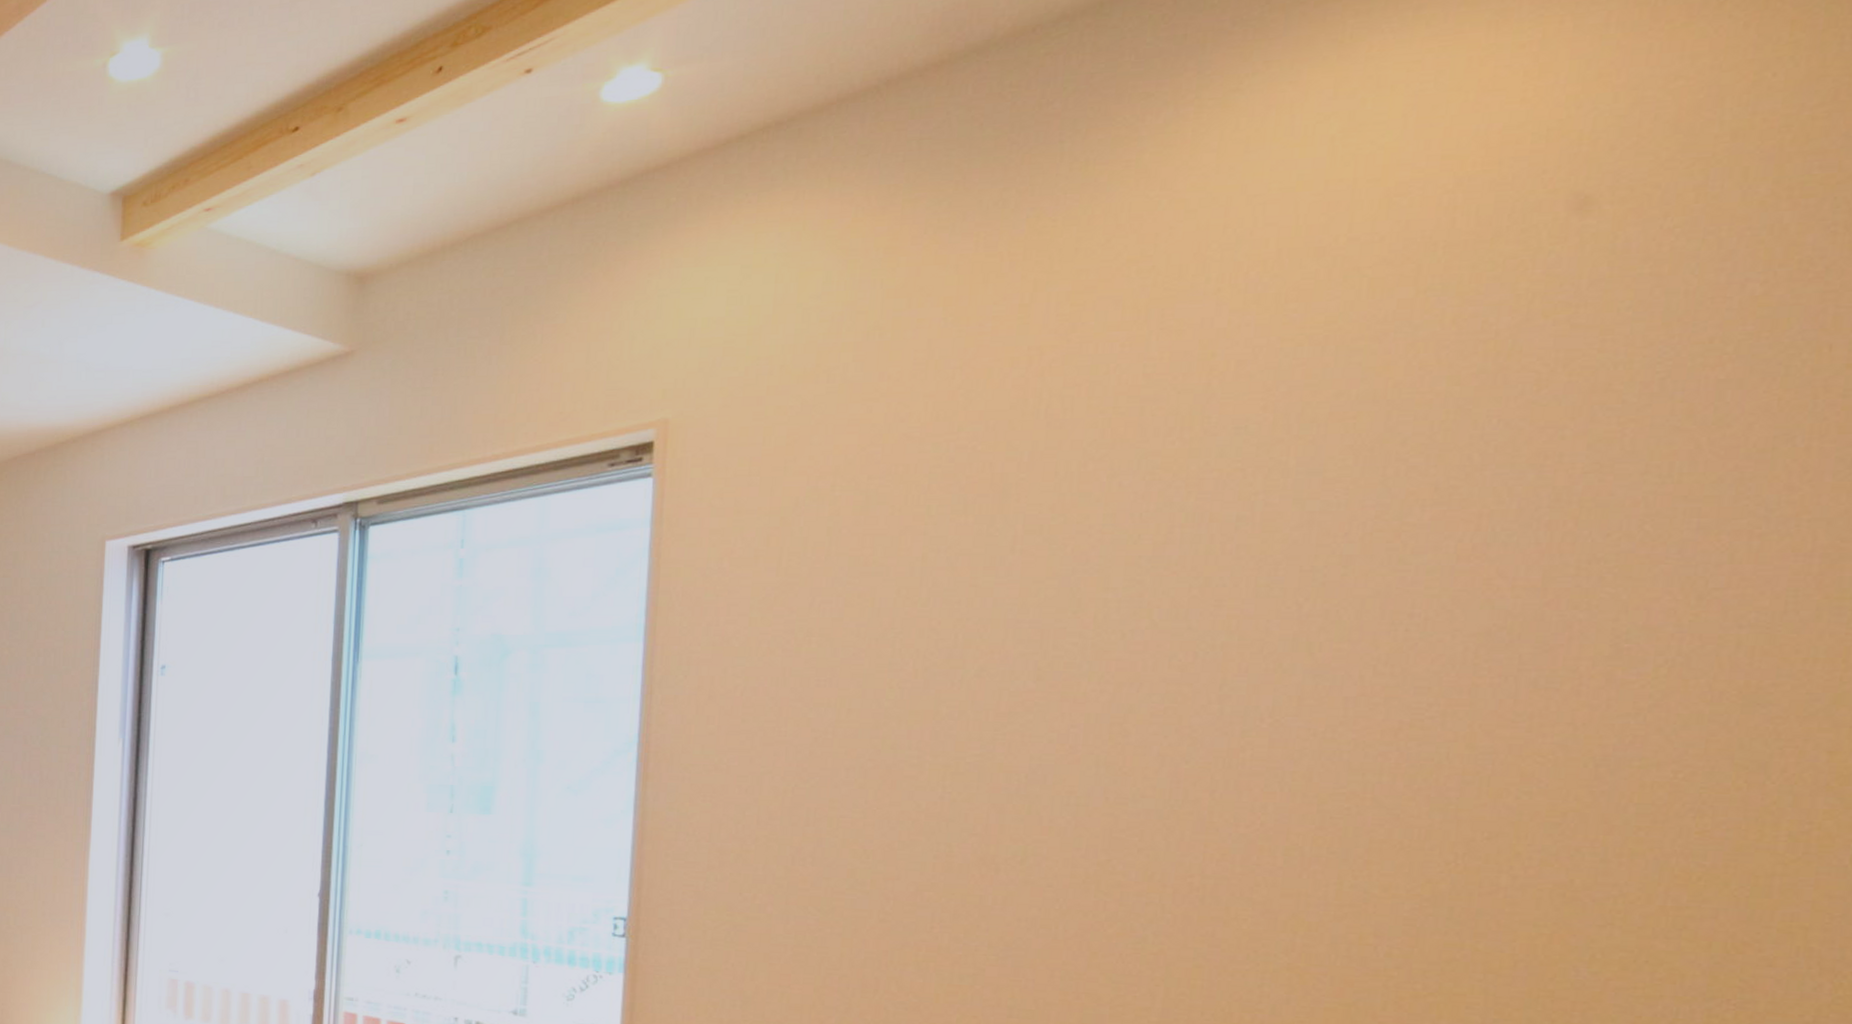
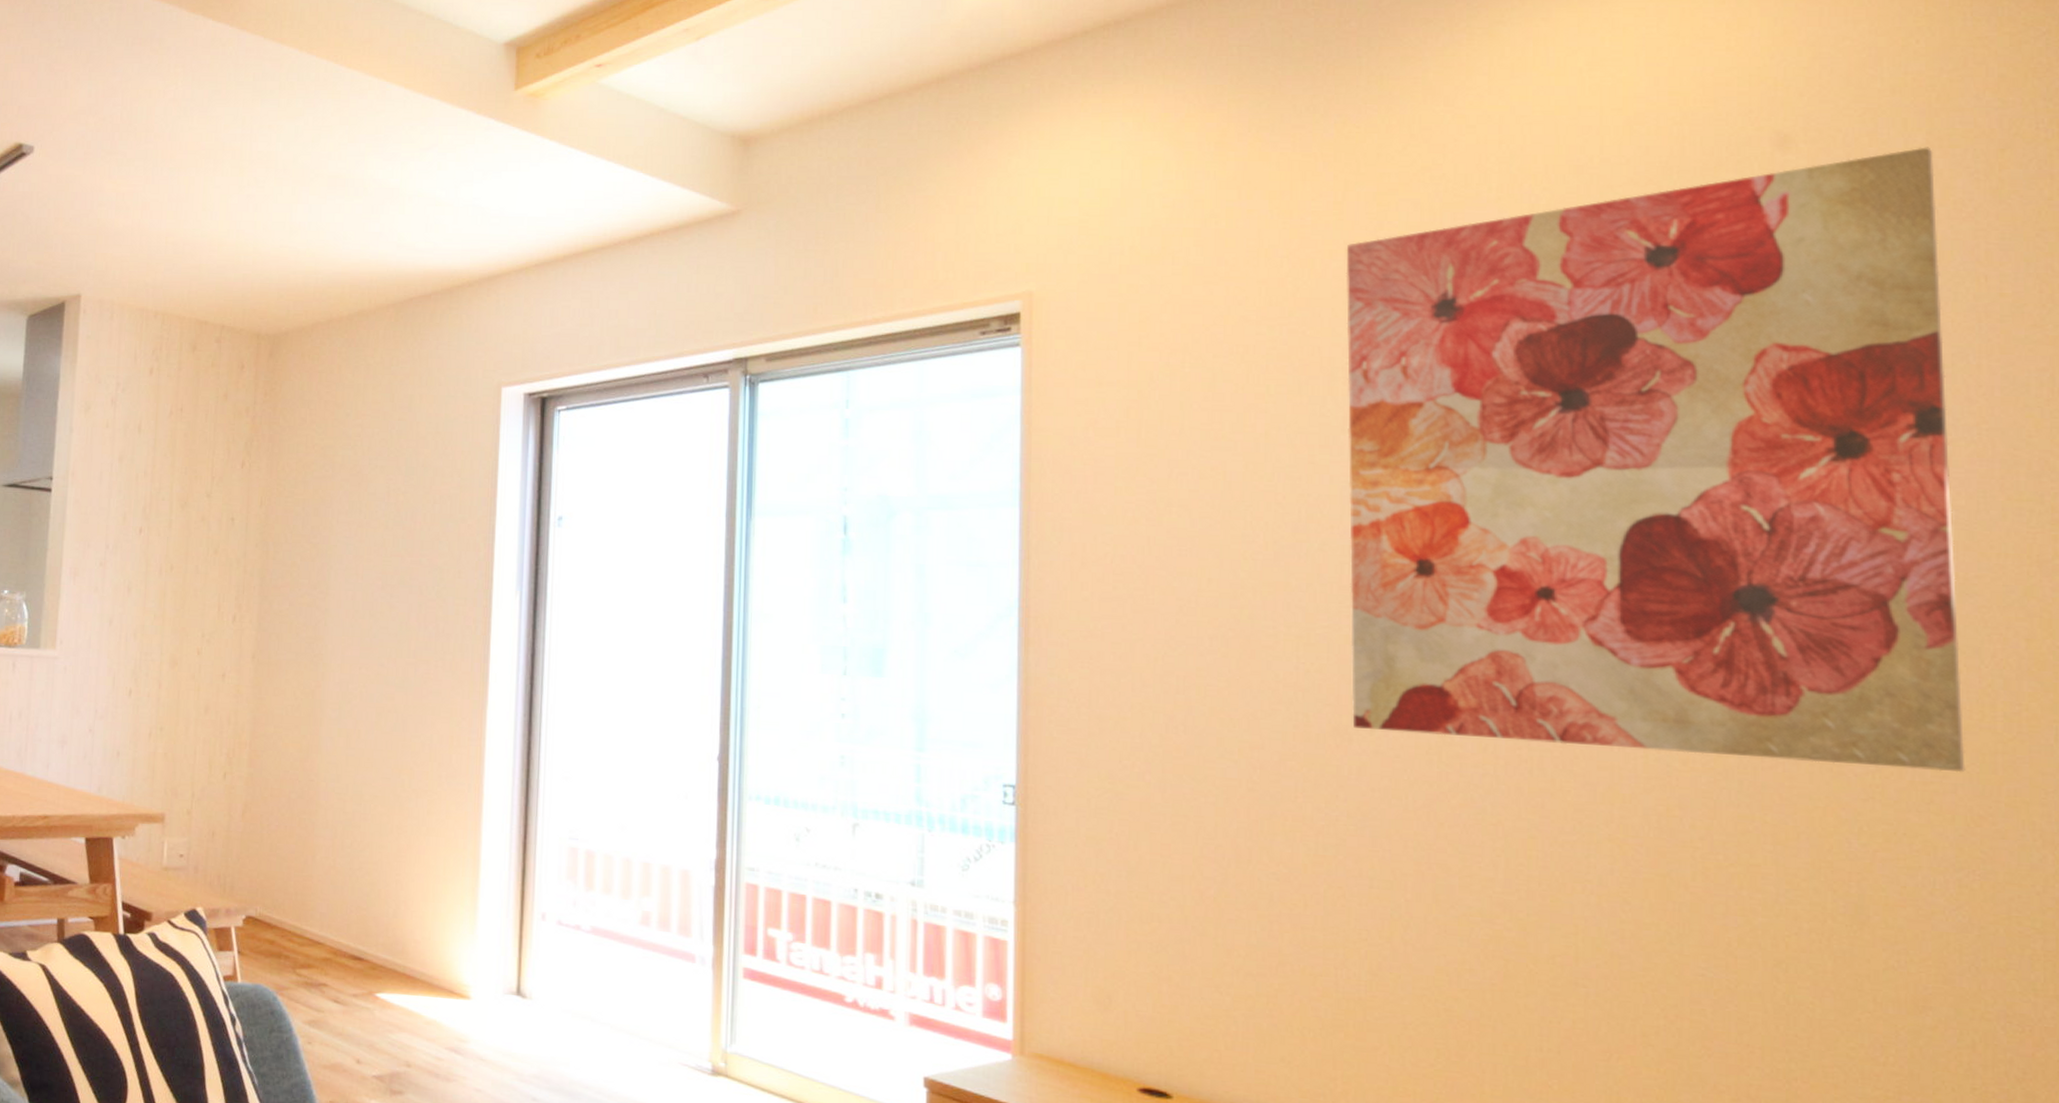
wall art: none [1000,198,1779,897] -> present [1346,147,1965,773]

